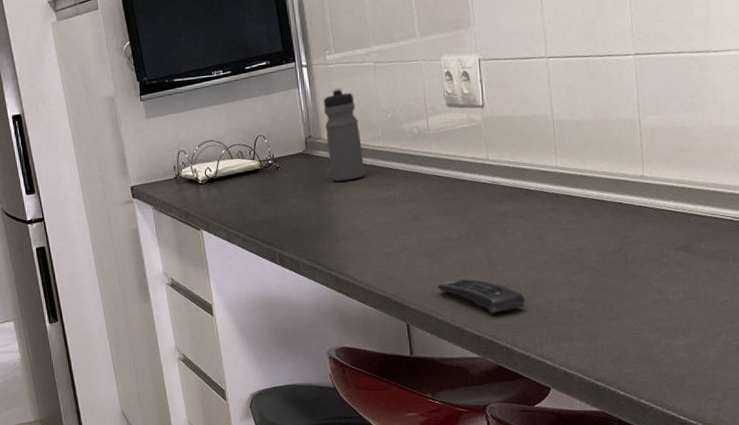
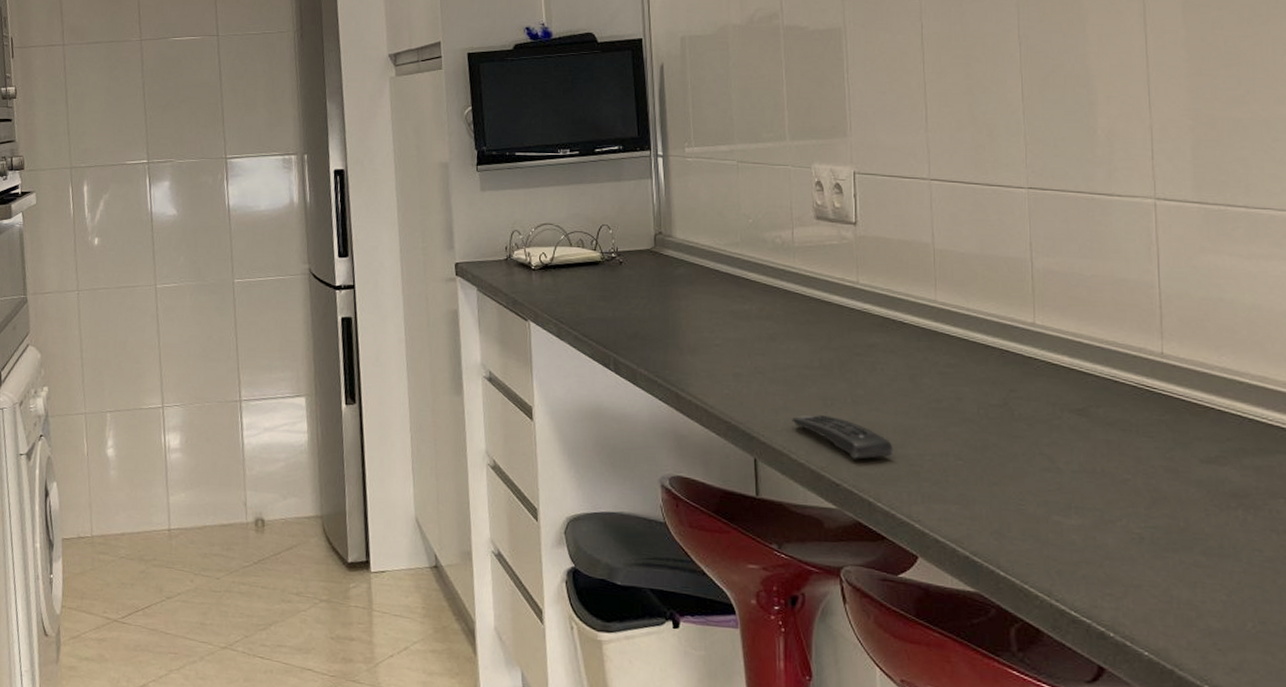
water bottle: present [323,87,365,182] -> none [677,183,718,287]

